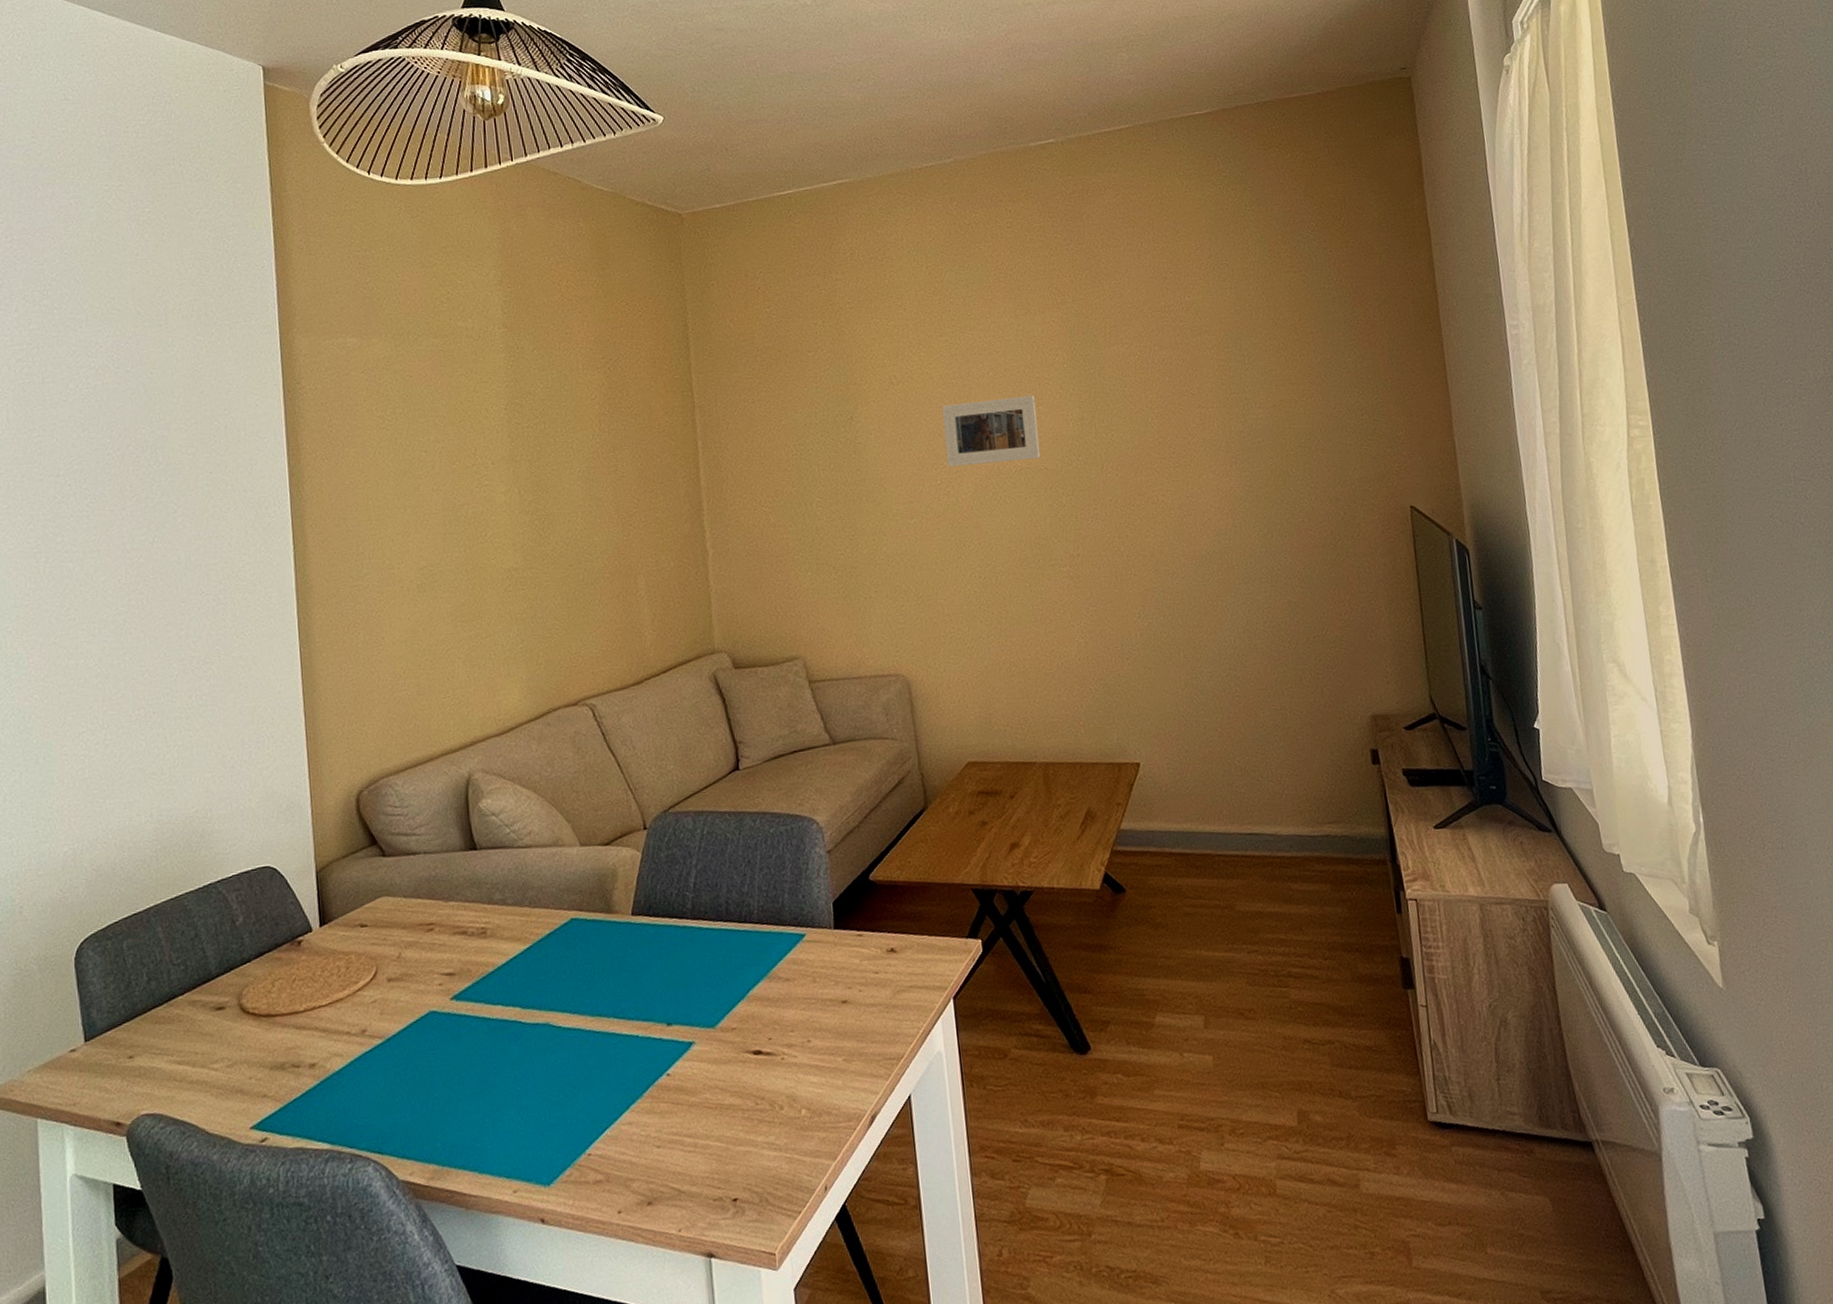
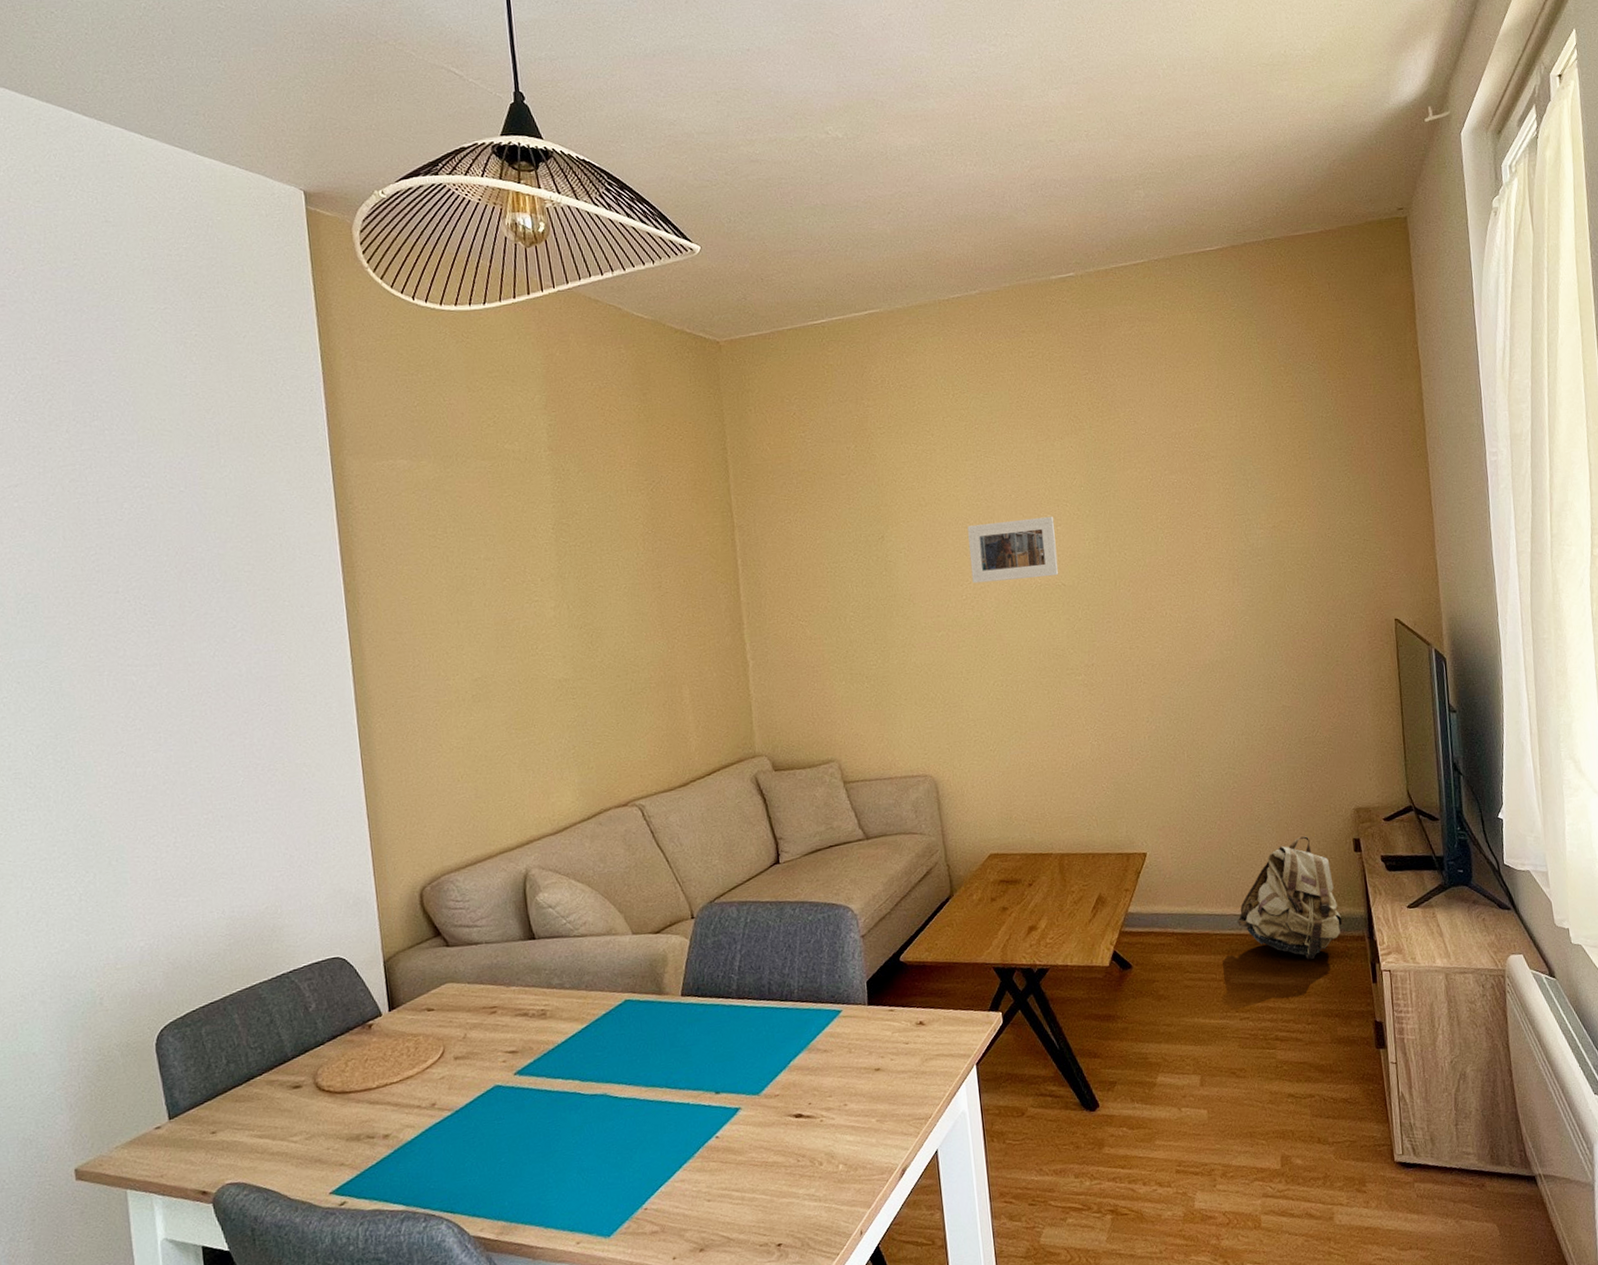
backpack: none [1242,746,1361,885] -> present [1237,836,1343,959]

